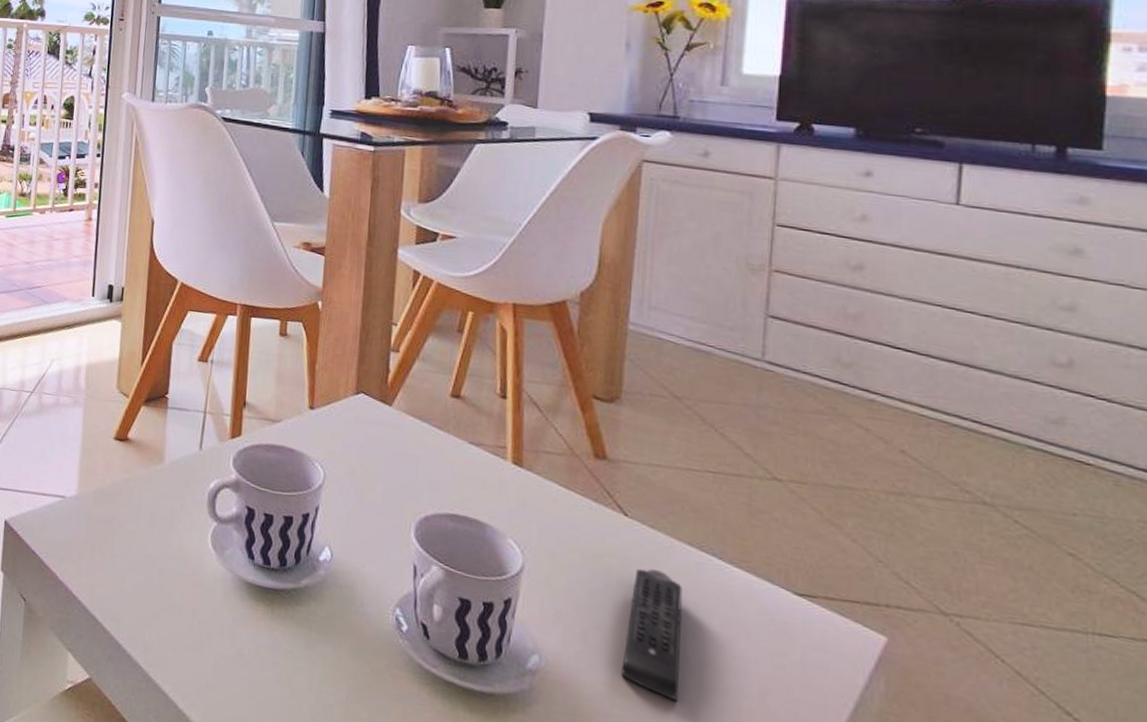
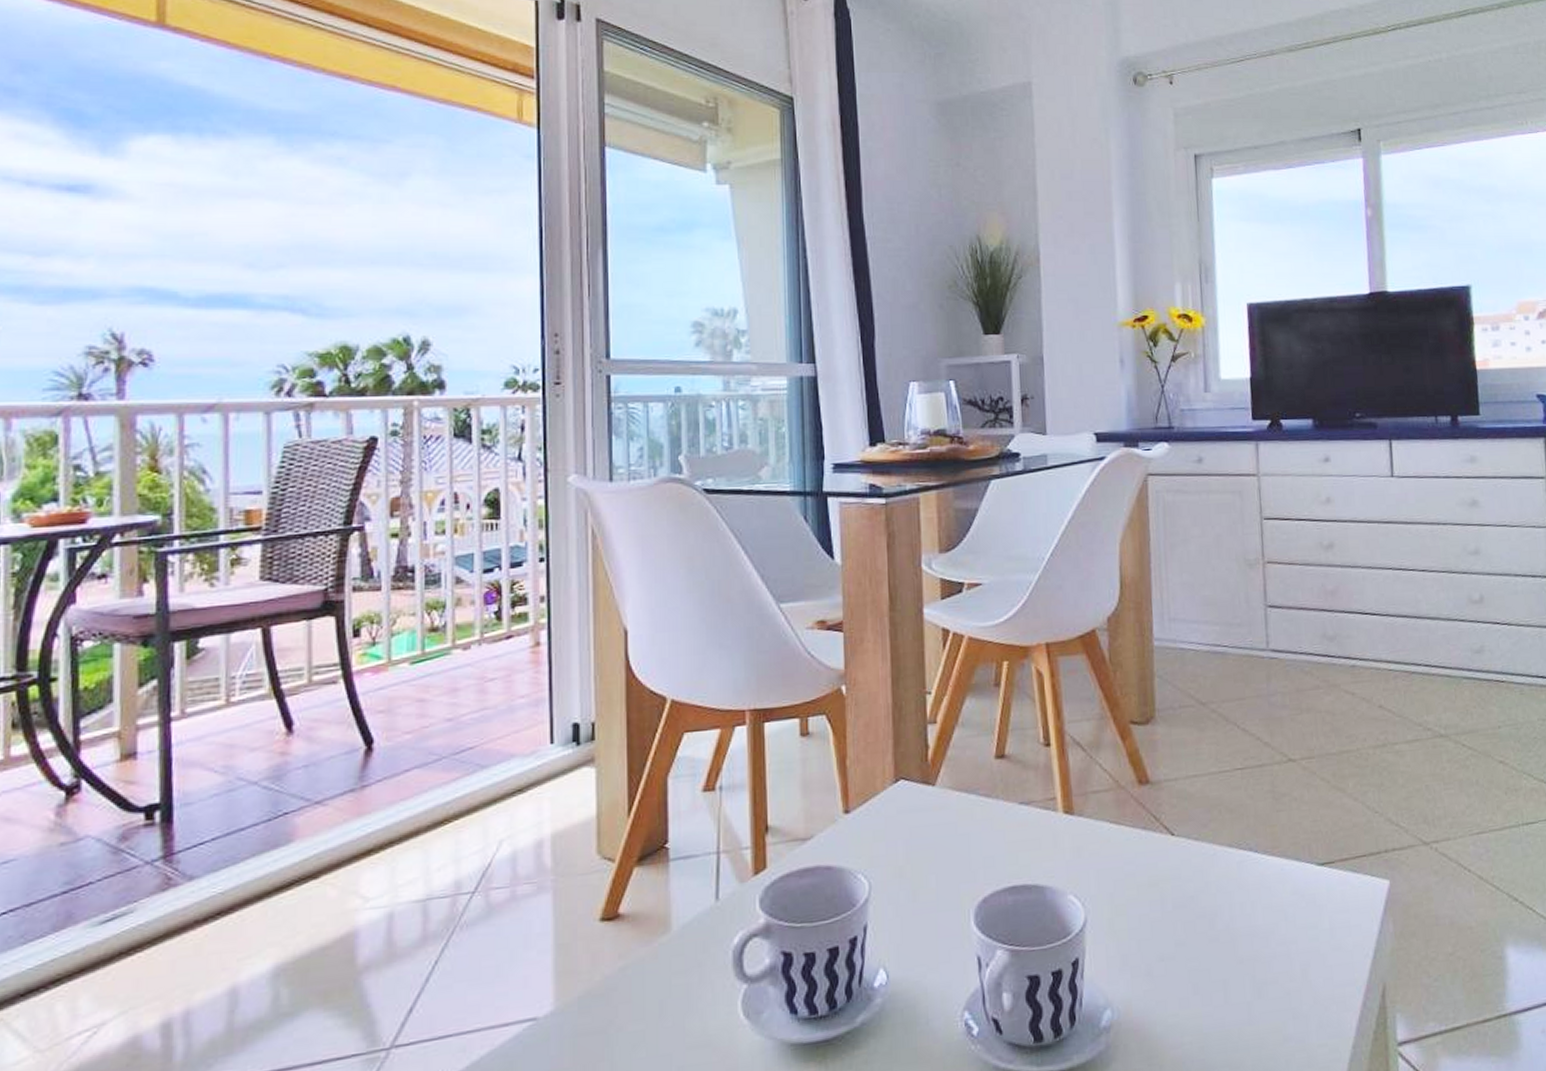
remote control: present [621,568,683,702] -> none [1186,881,1238,1007]

